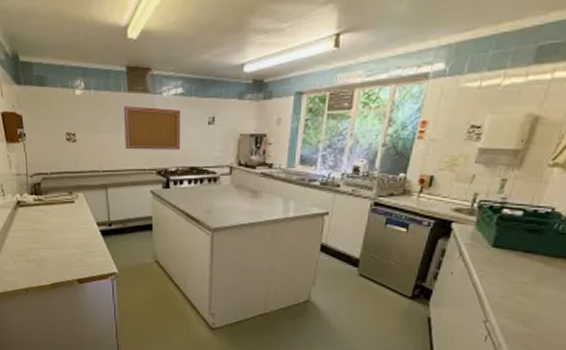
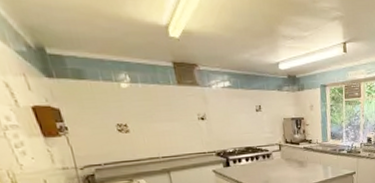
wall art: present [123,106,181,150] -> none [175,97,234,137]

